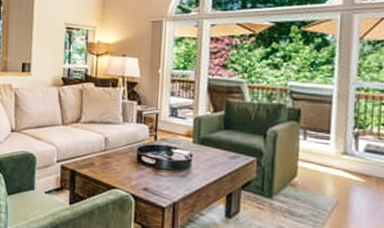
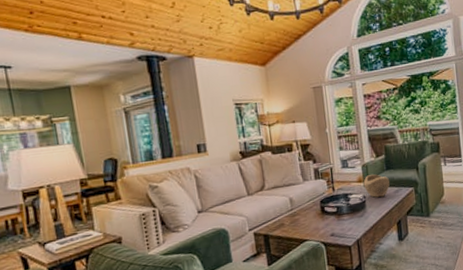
decorative bowl: none [192,131,225,160] -> present [363,174,390,198]

